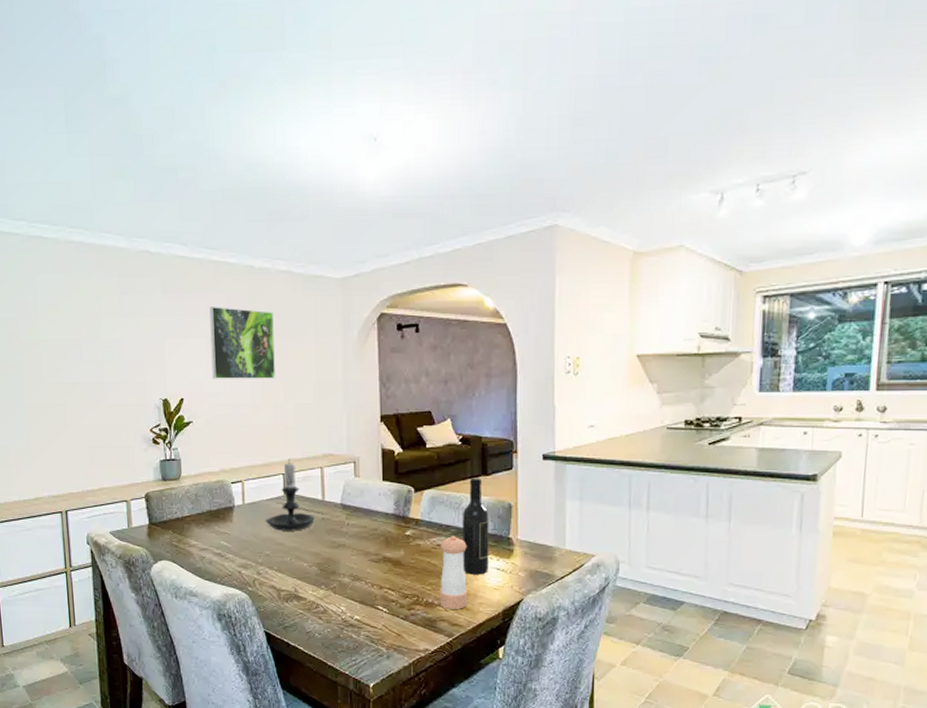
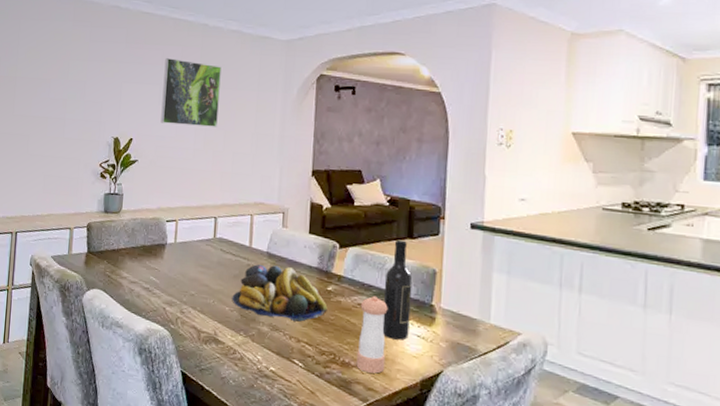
candle holder: present [265,459,315,531] -> none [193,203,241,275]
fruit bowl: none [309,516,407,569] -> present [232,264,328,322]

